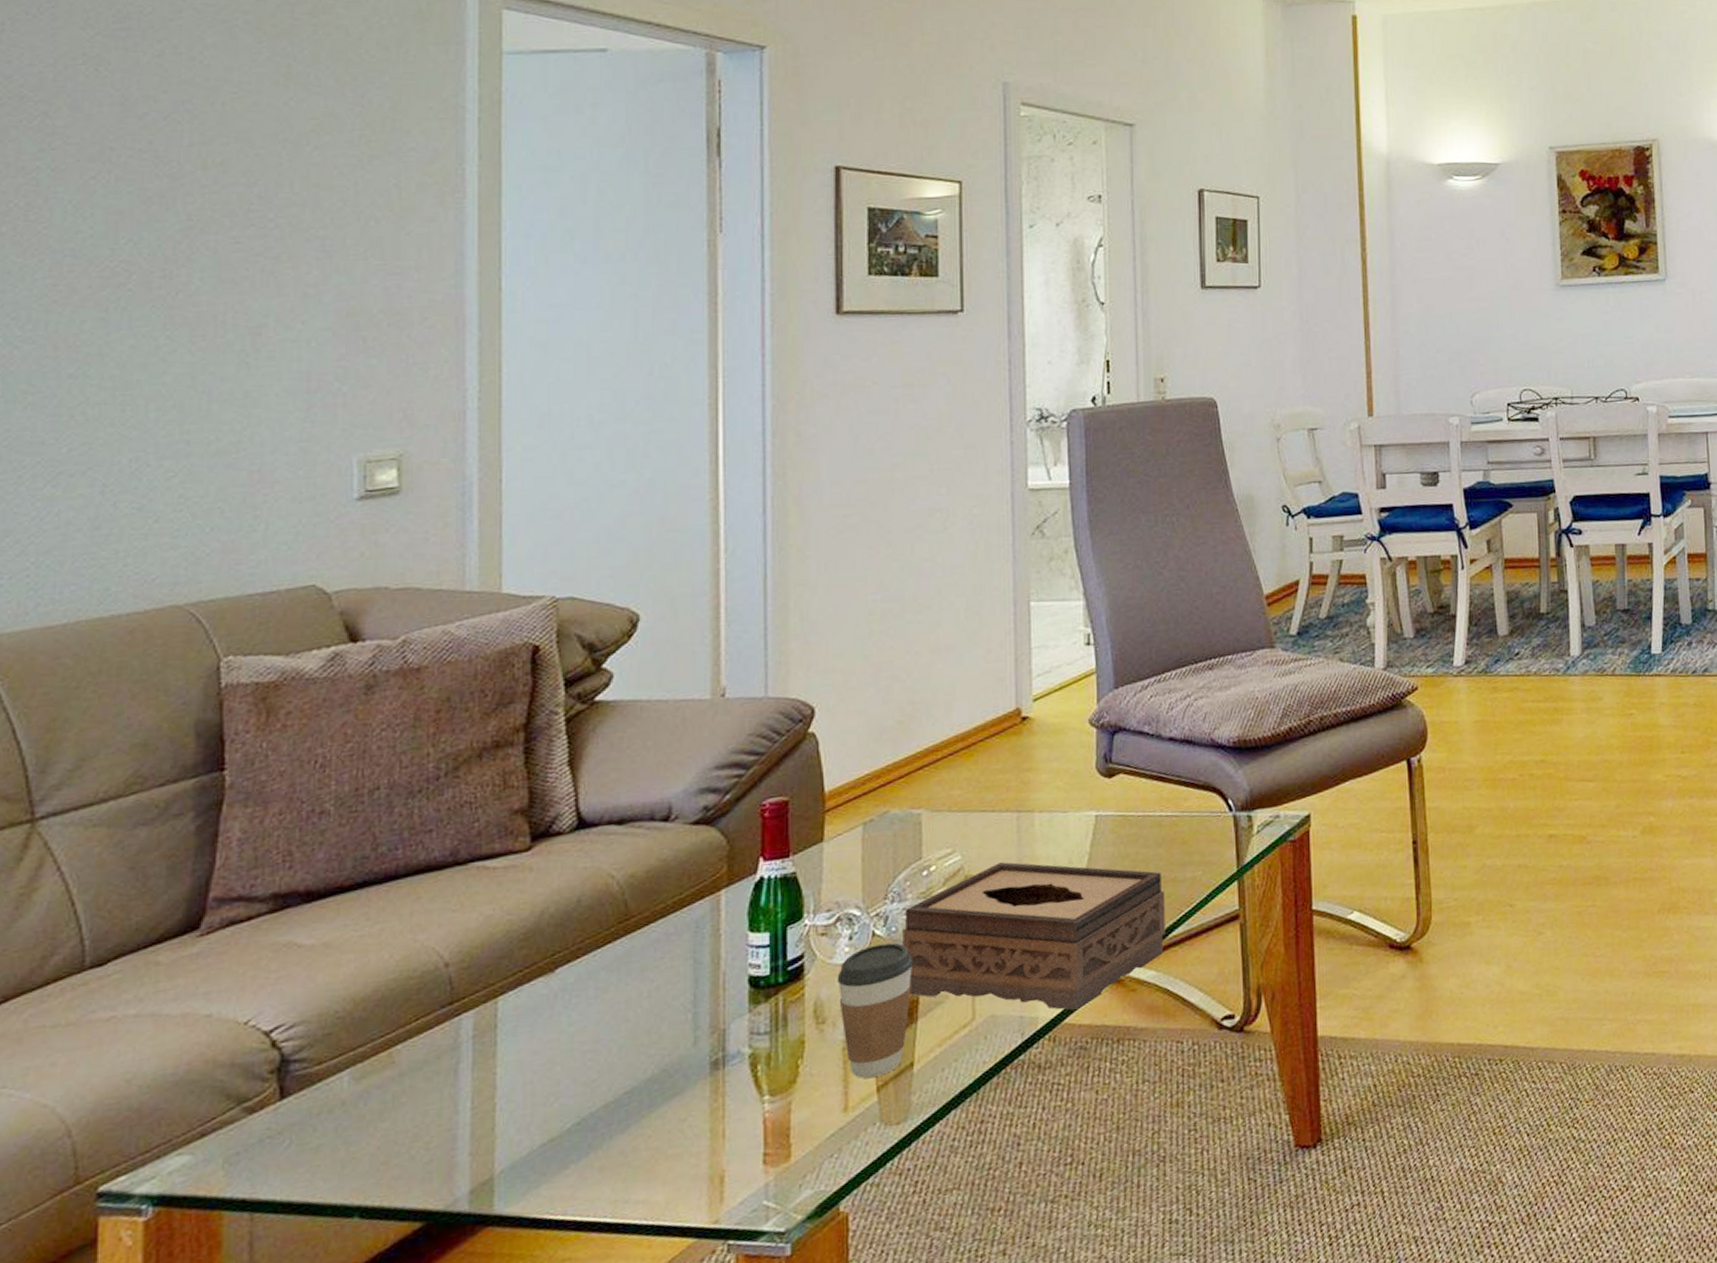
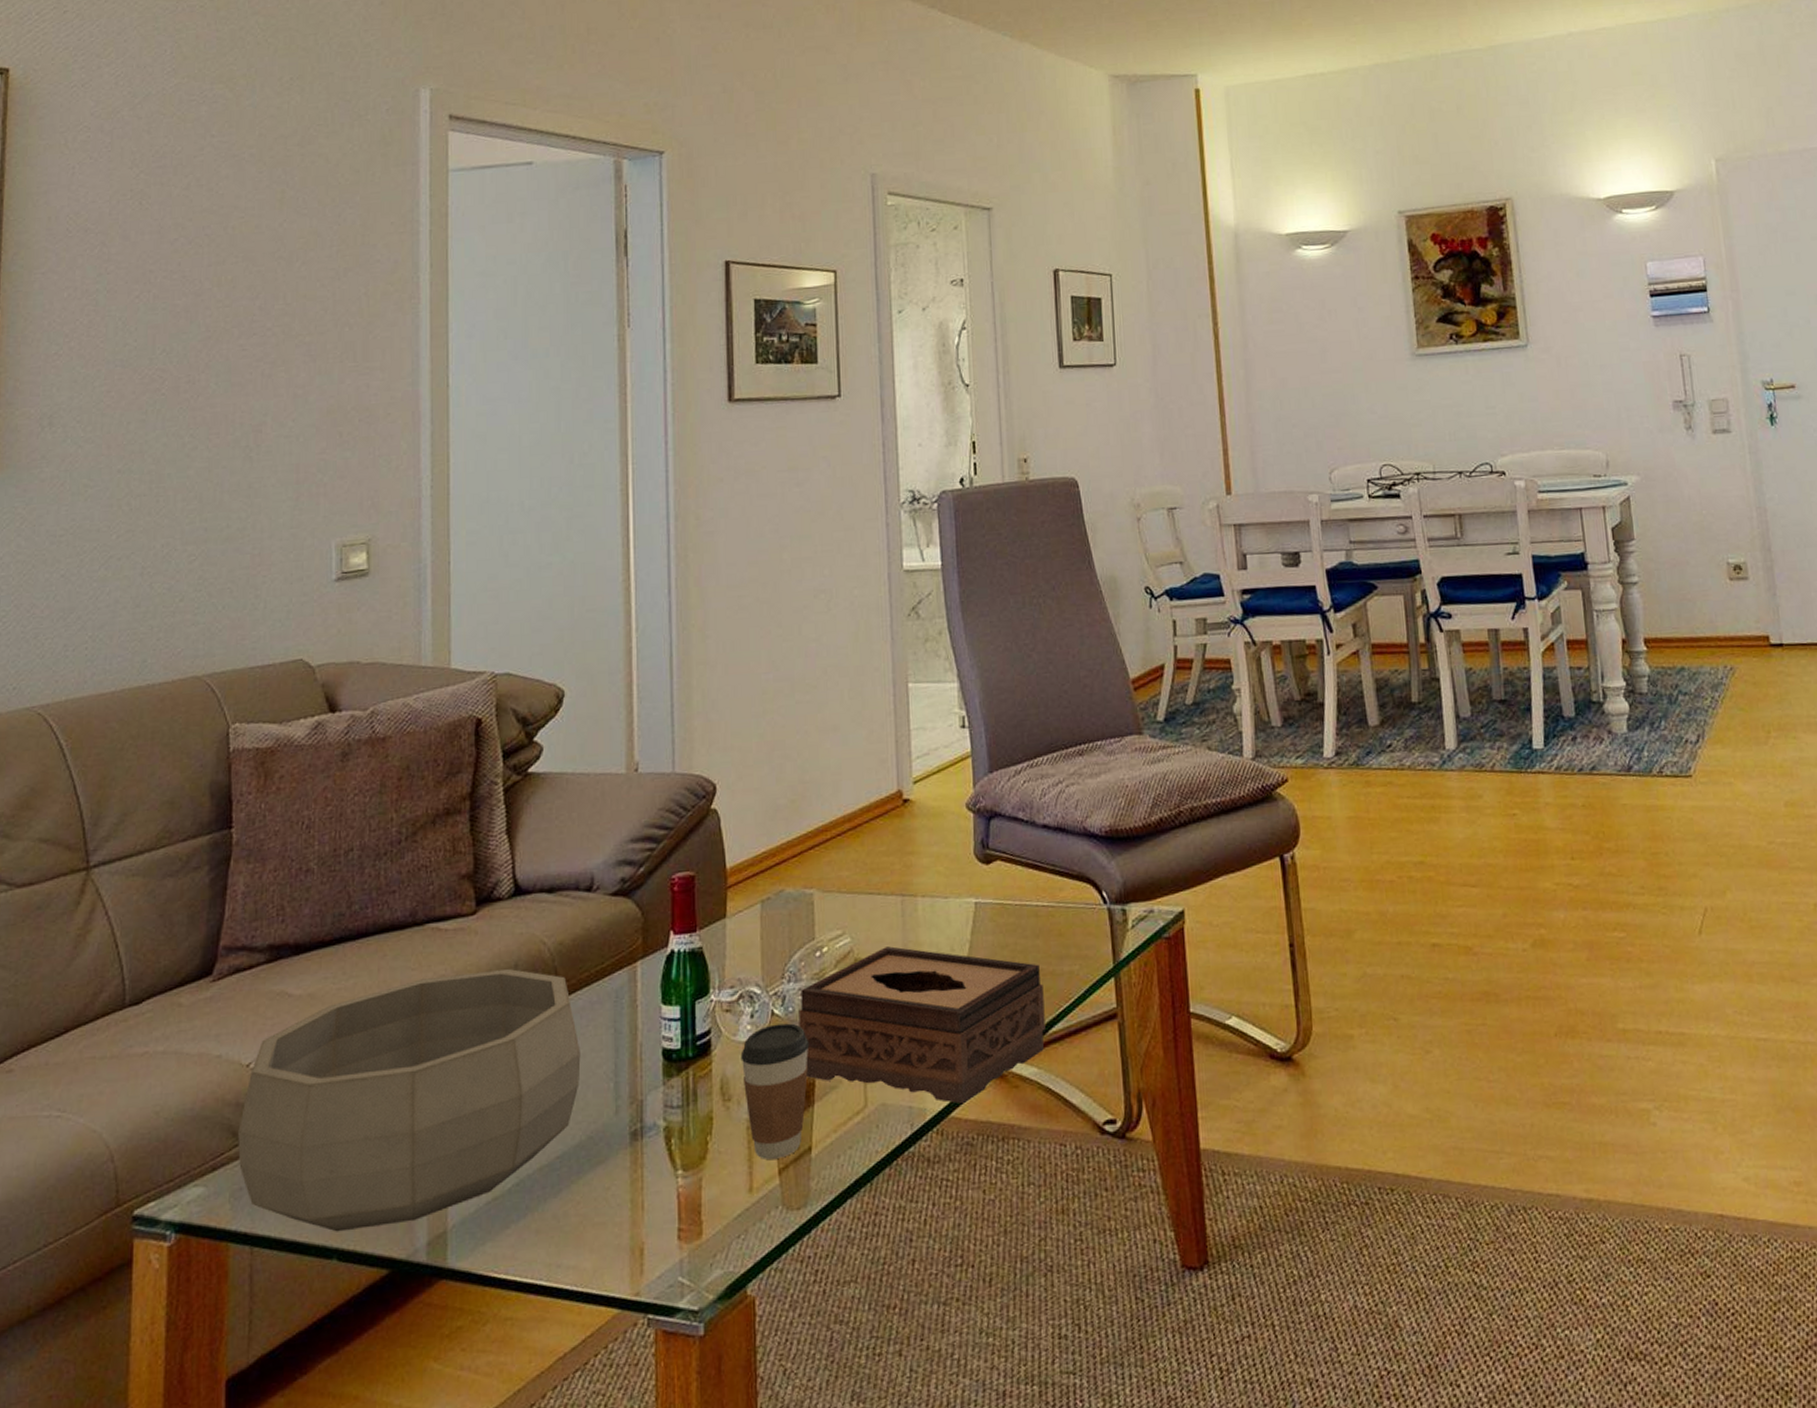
decorative bowl: none [234,904,654,1189] -> present [238,968,581,1232]

